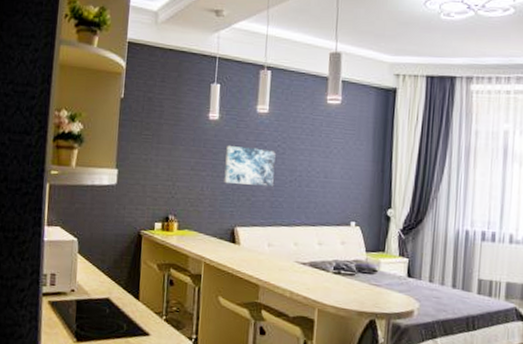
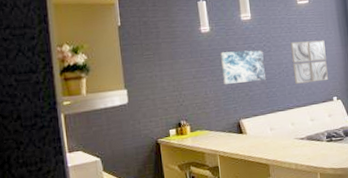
wall art: none [307,147,352,201] -> present [290,40,328,84]

